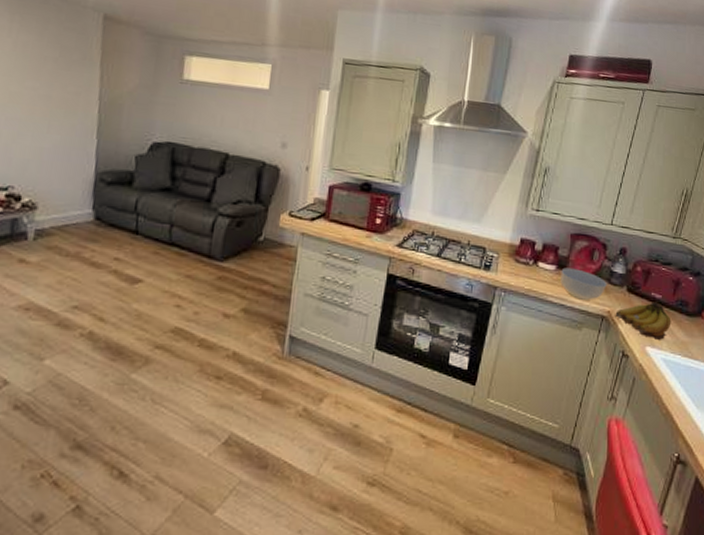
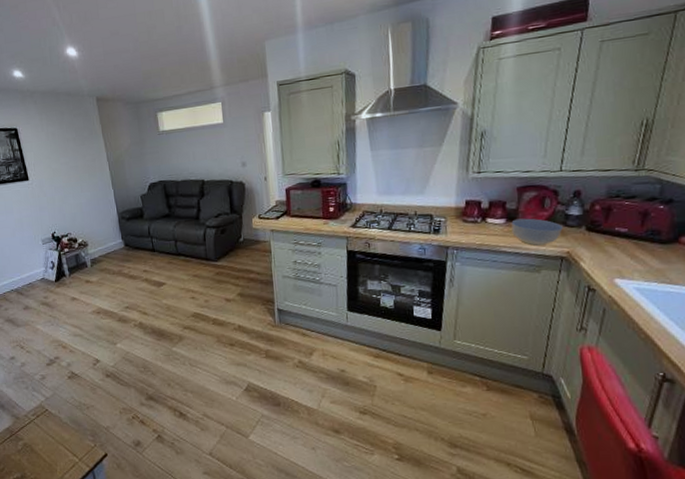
fruit: present [615,302,672,340] -> none [575,236,642,271]

